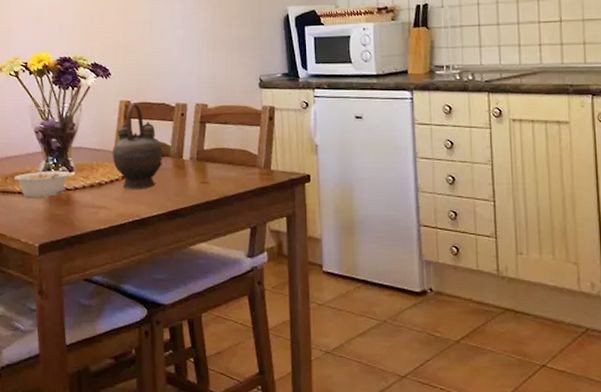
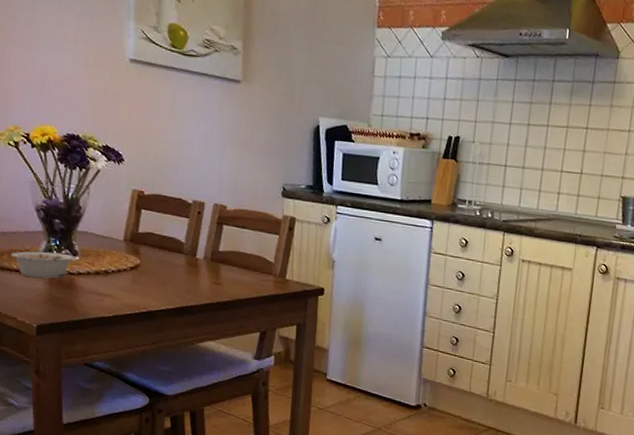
teapot: present [112,103,166,190] -> none [121,193,178,283]

